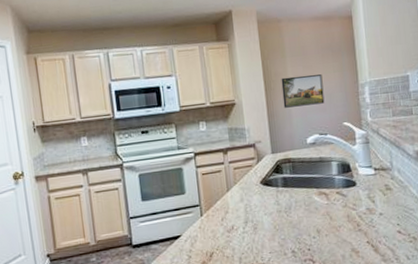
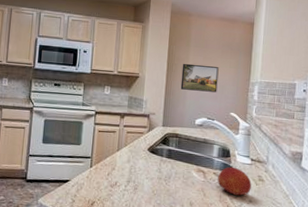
fruit: none [342,181,380,212] -> present [218,166,252,196]

